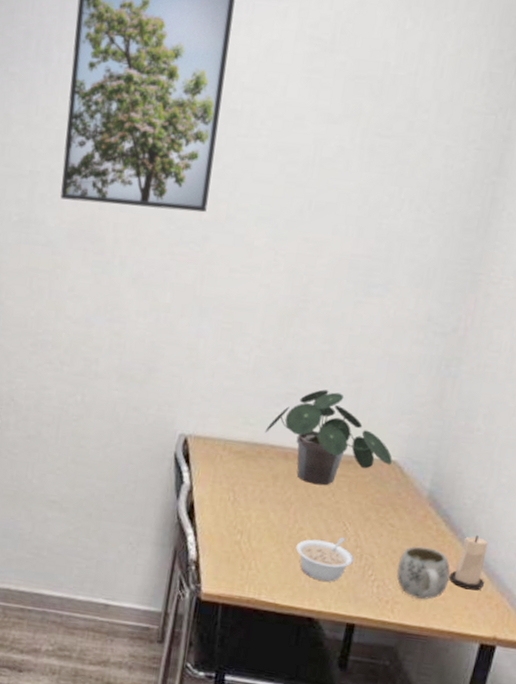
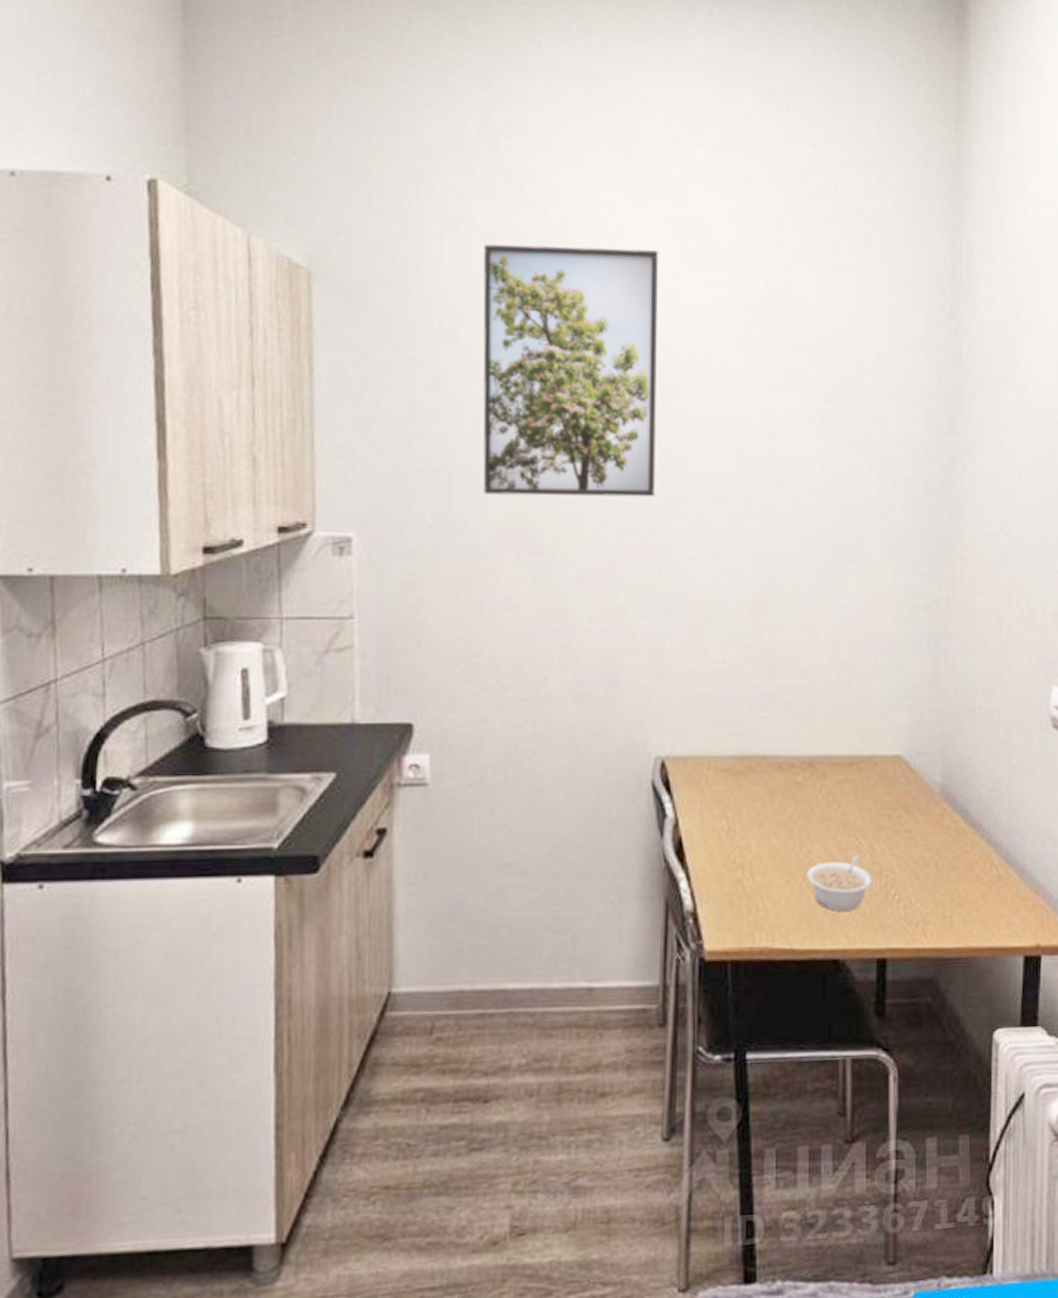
potted plant: present [264,389,392,486] -> none [752,683,896,796]
mug: present [396,546,450,600] -> none [921,851,979,914]
candle: present [448,534,489,591] -> none [978,827,1016,894]

